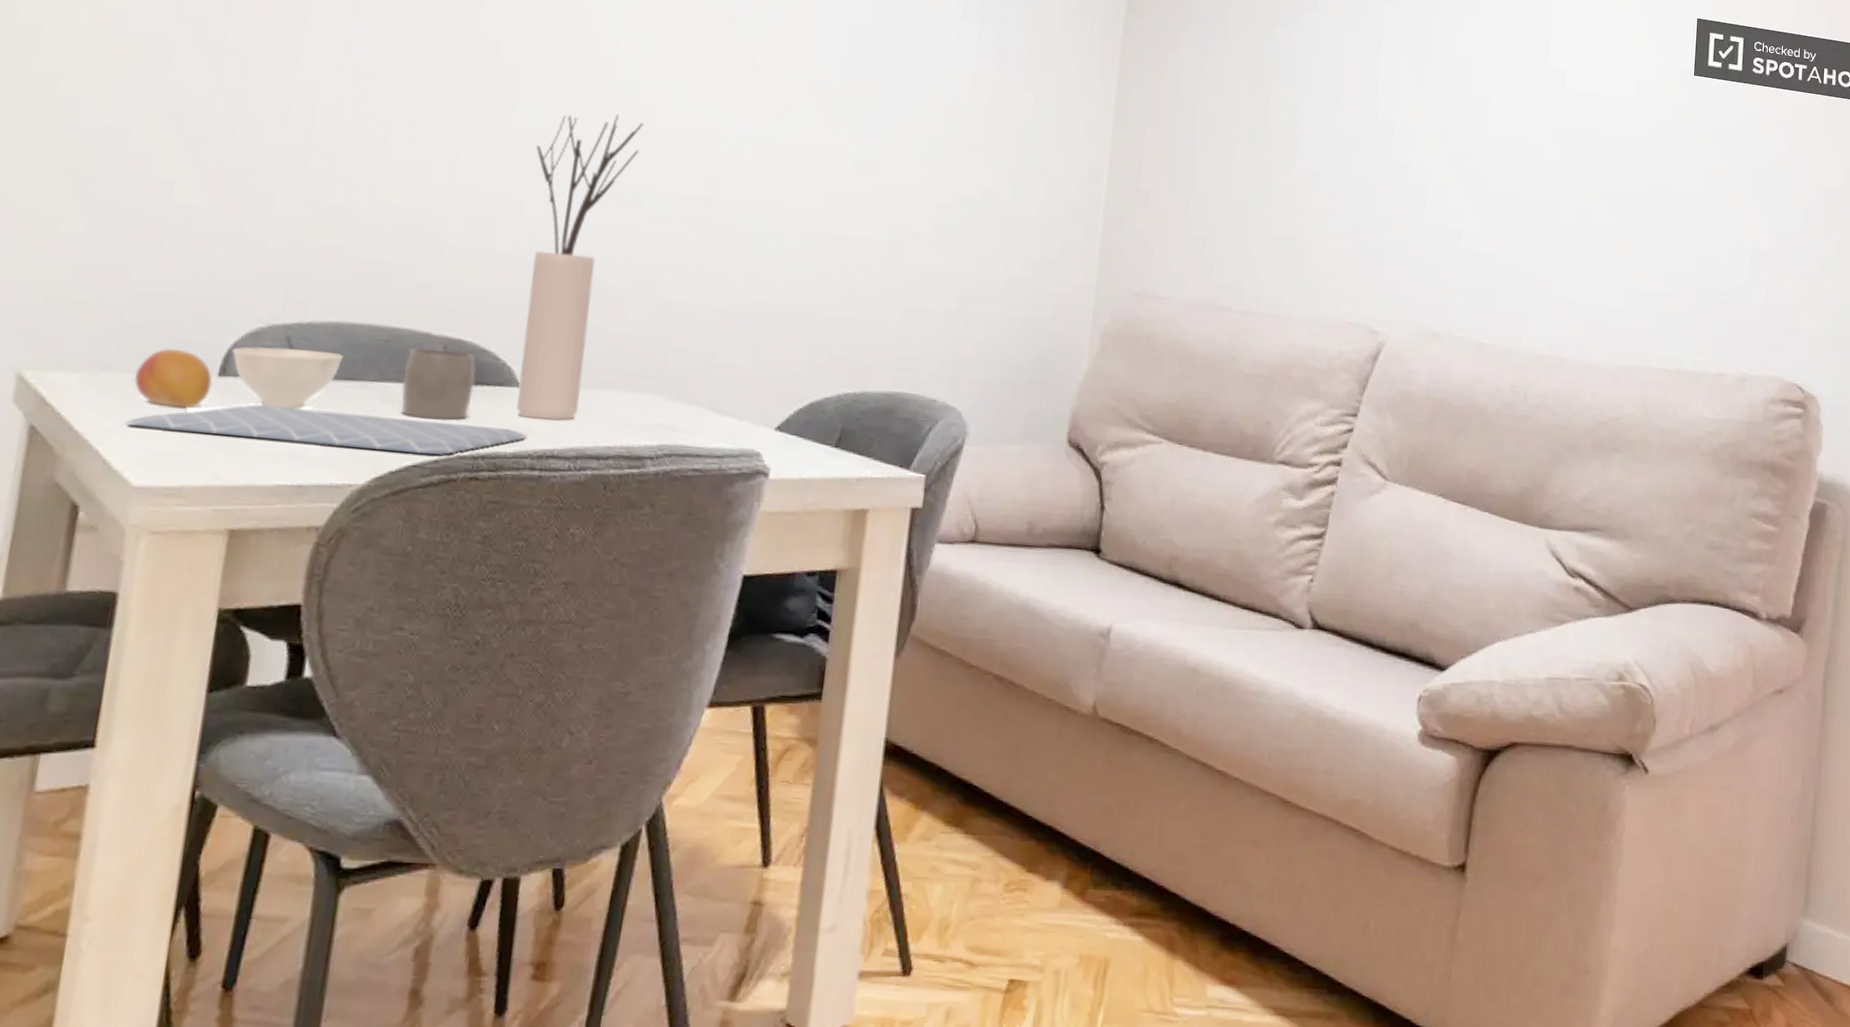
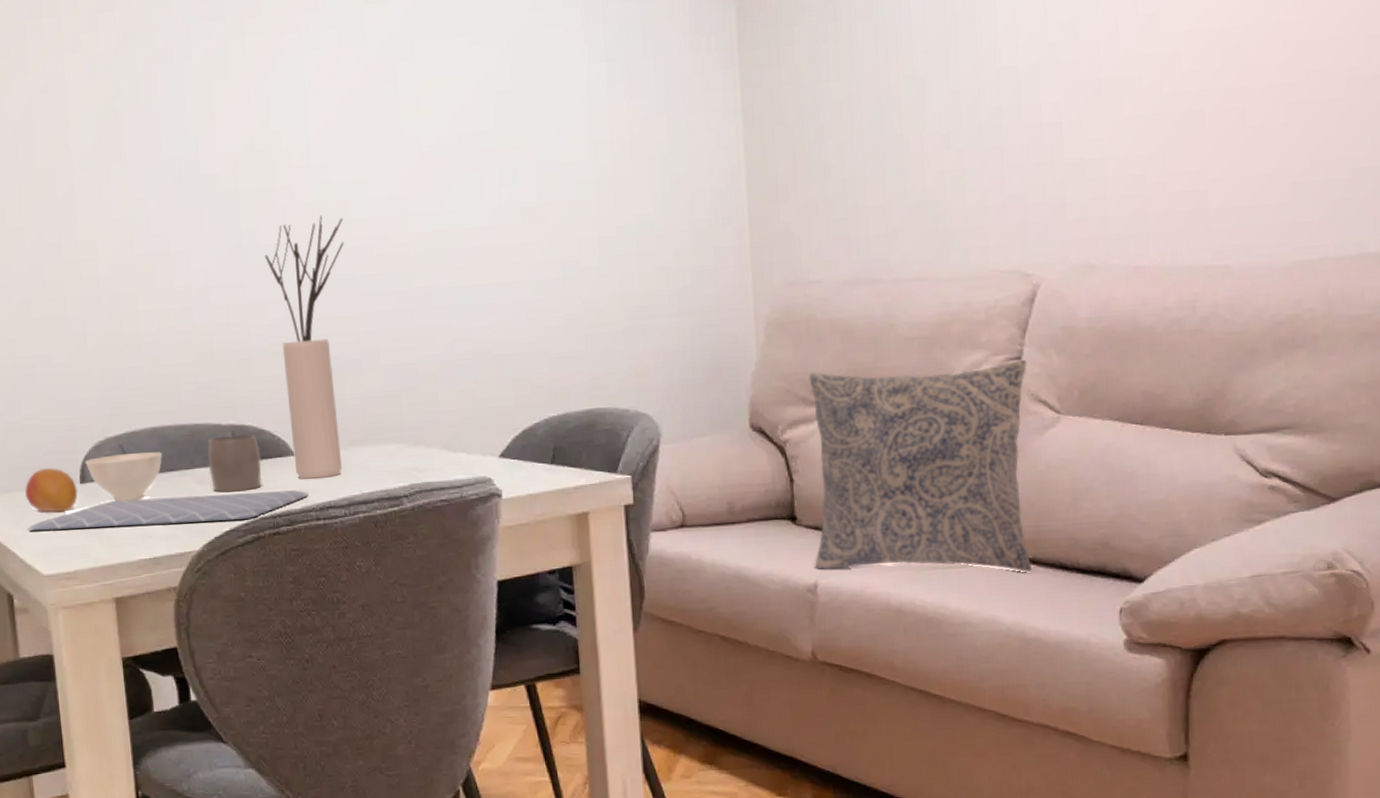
pillow: none [1112,394,1362,646] -> present [809,359,1033,573]

